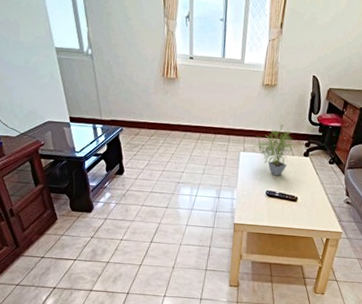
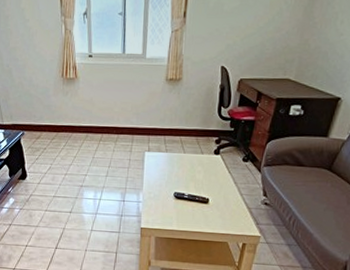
potted plant: present [255,124,296,176] -> none [160,121,205,177]

